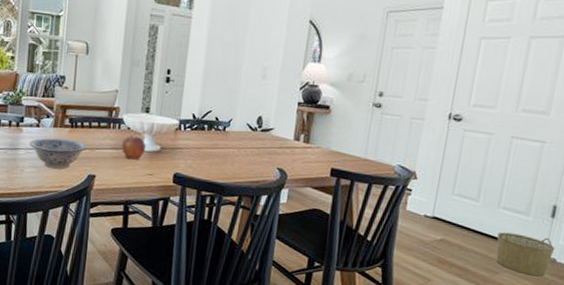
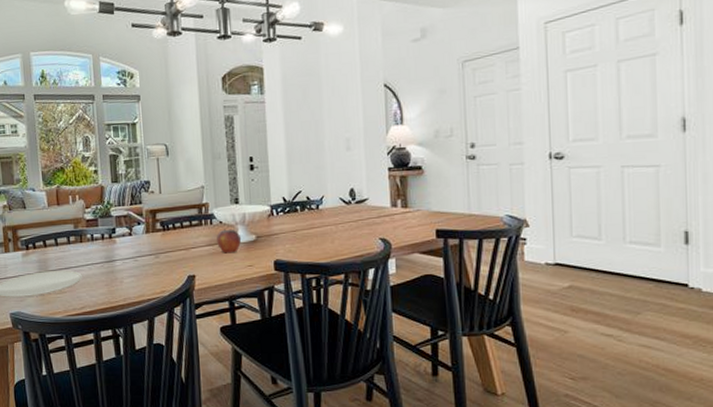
bowl: present [29,137,88,169] -> none [124,243,183,275]
basket: present [496,232,555,277] -> none [630,267,697,311]

